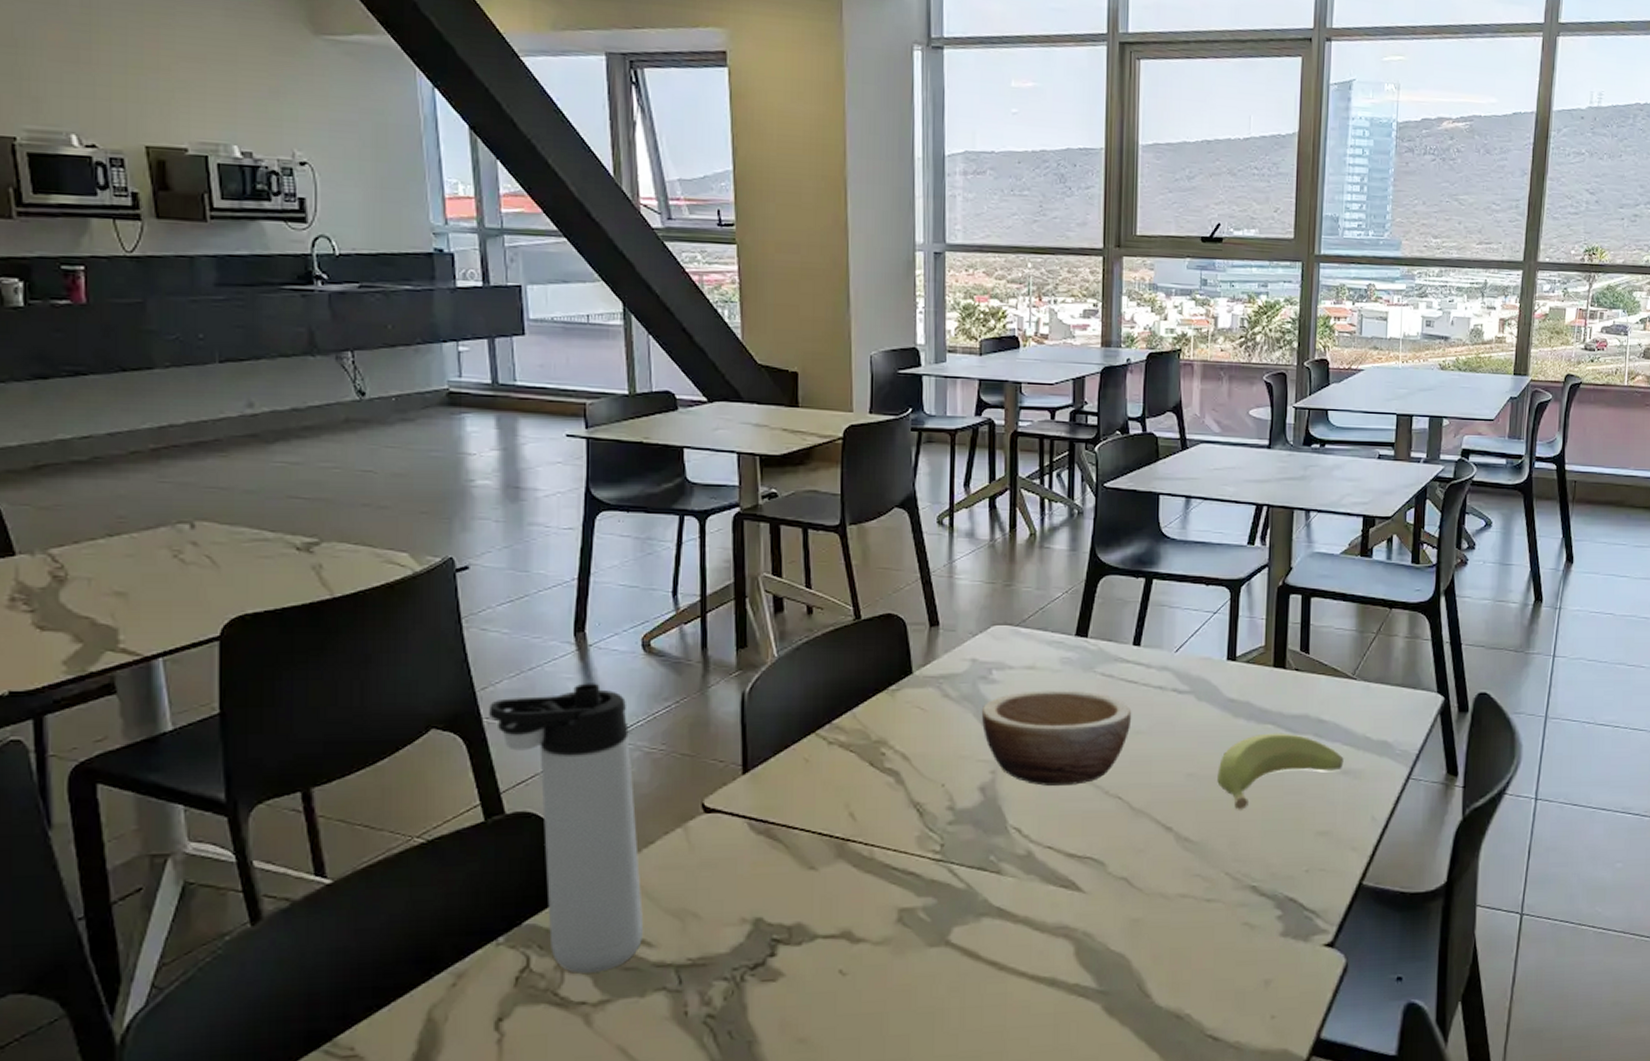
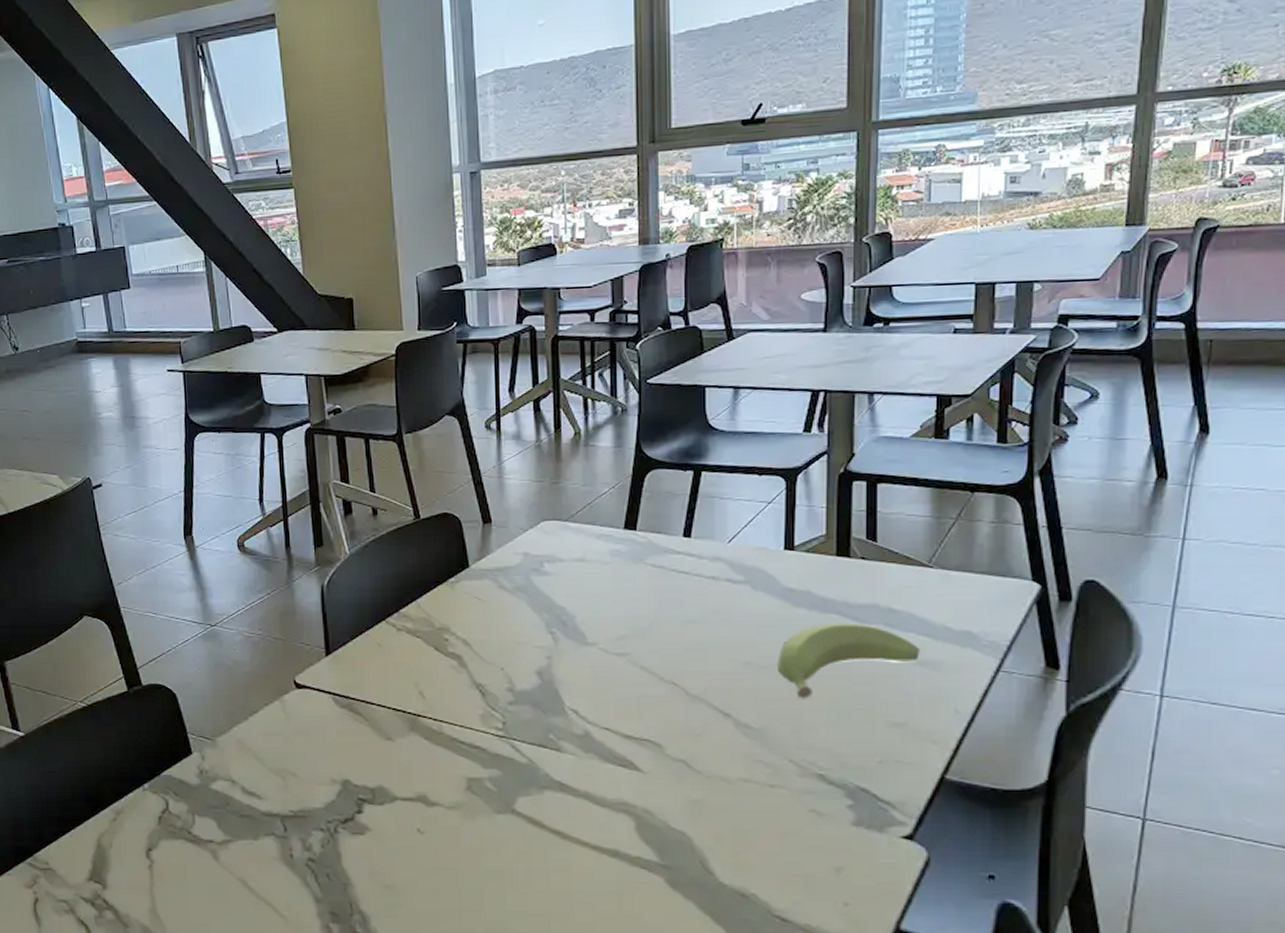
thermos bottle: present [489,683,644,973] -> none [125,578,254,817]
bowl: present [981,690,1132,786] -> none [535,581,685,671]

